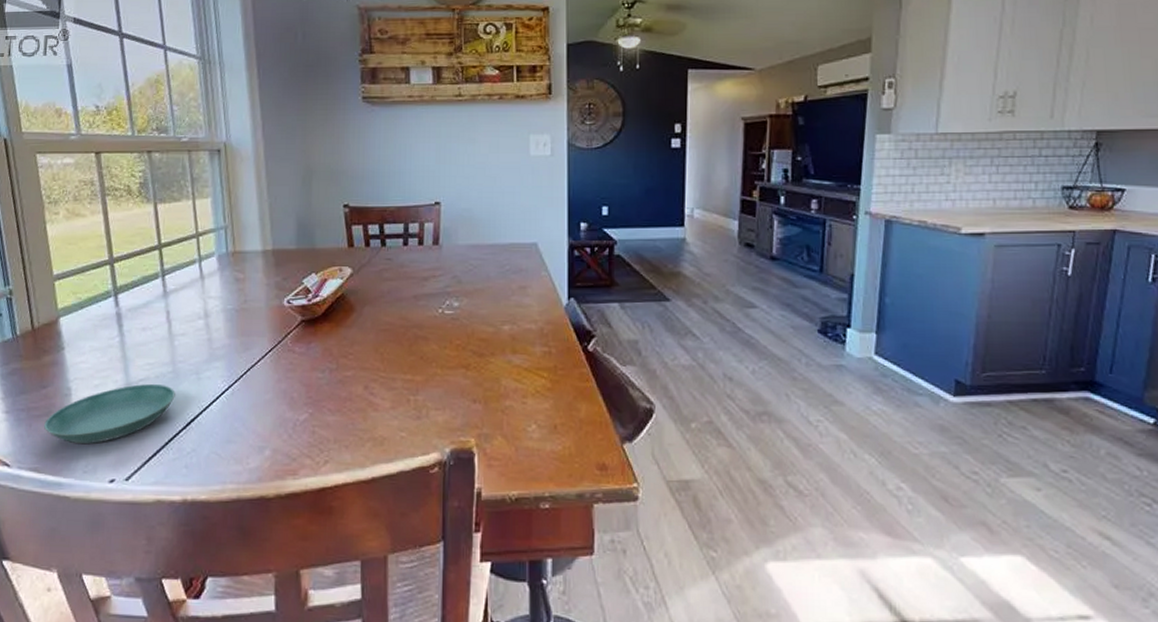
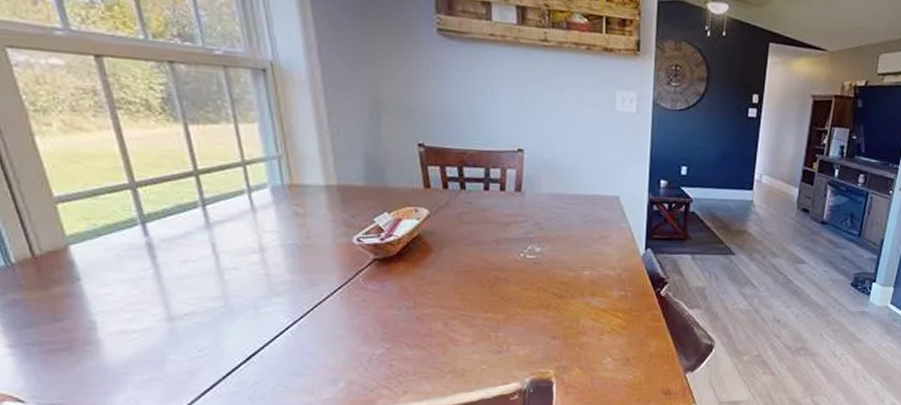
saucer: present [44,383,175,444] -> none [65,318,230,379]

